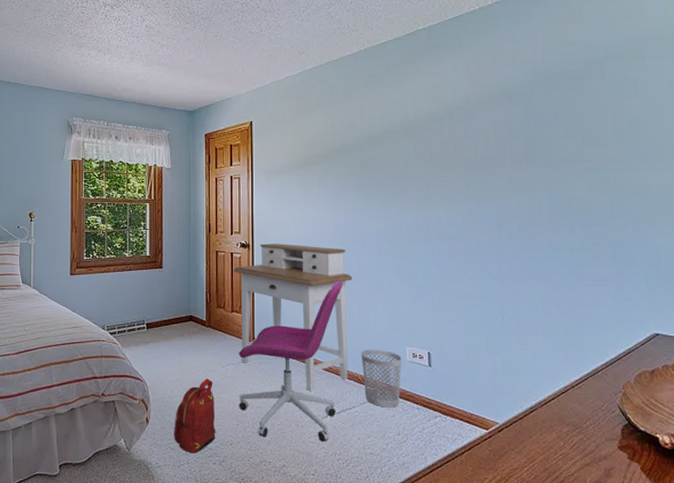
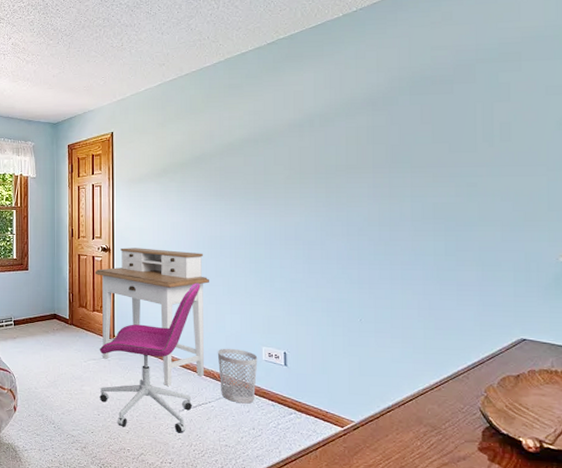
backpack: present [174,378,217,454] -> none [39,372,79,440]

